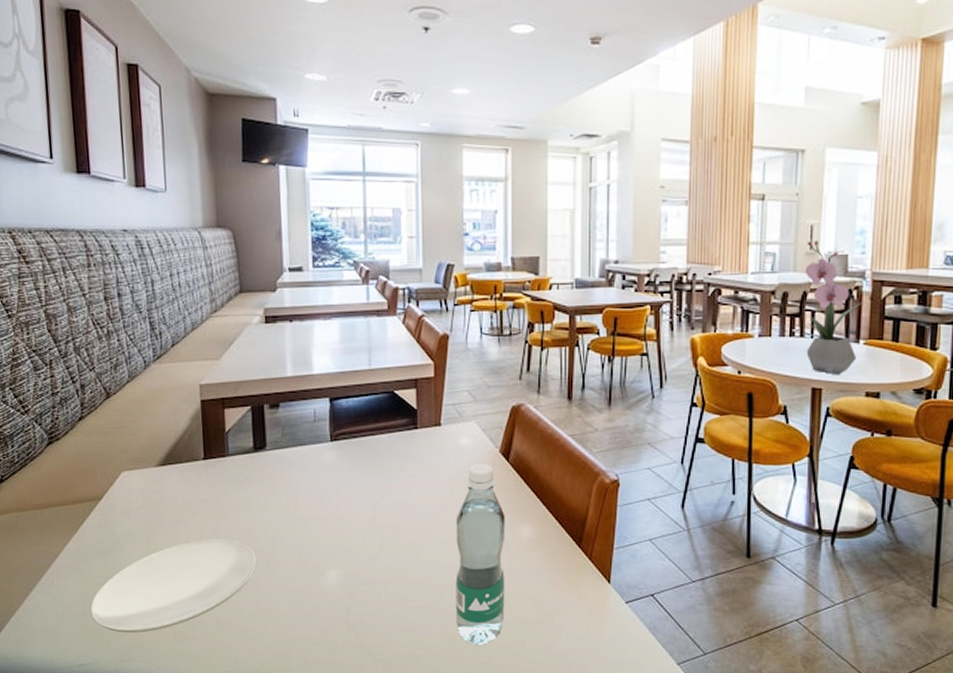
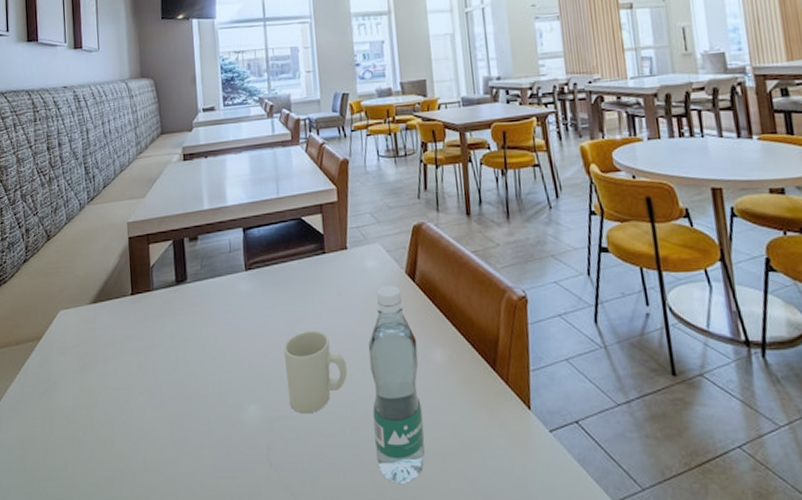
plate: present [91,538,257,633] -> none [29,375,181,477]
mug: none [367,503,432,581] -> present [283,330,347,414]
flower arrangement: present [804,241,861,375] -> none [681,42,753,173]

